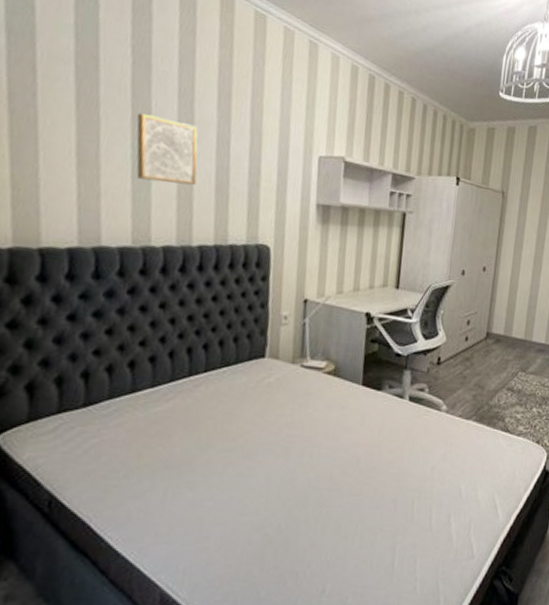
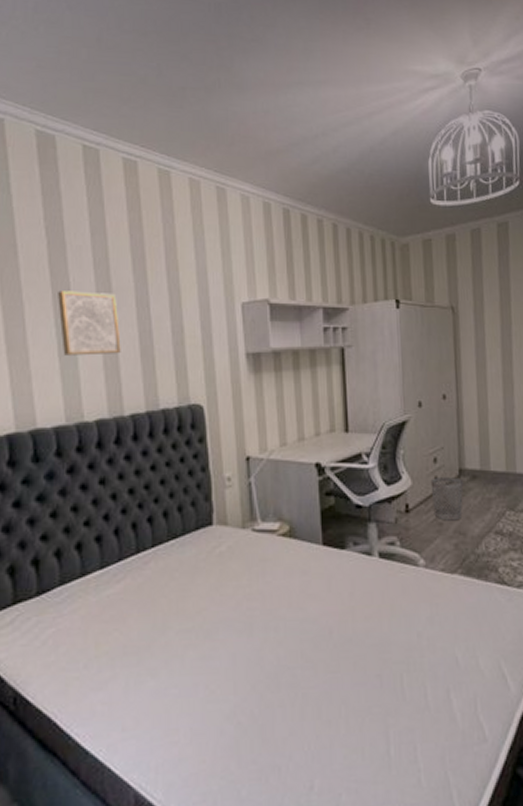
wastebasket: none [461,337,489,376] -> present [430,477,464,521]

